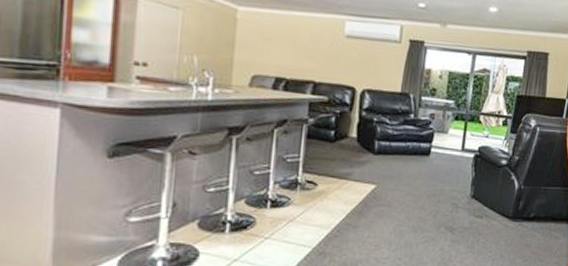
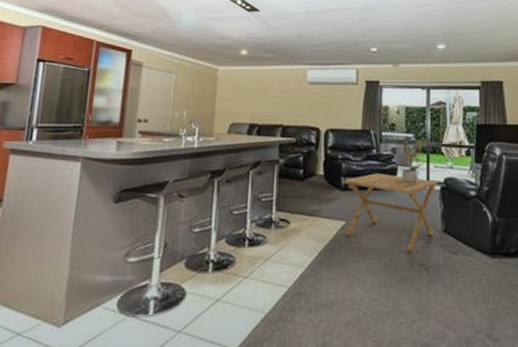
side table: none [375,138,472,215] -> present [344,173,438,252]
potted plant: none [430,104,469,150] -> present [393,138,430,183]

